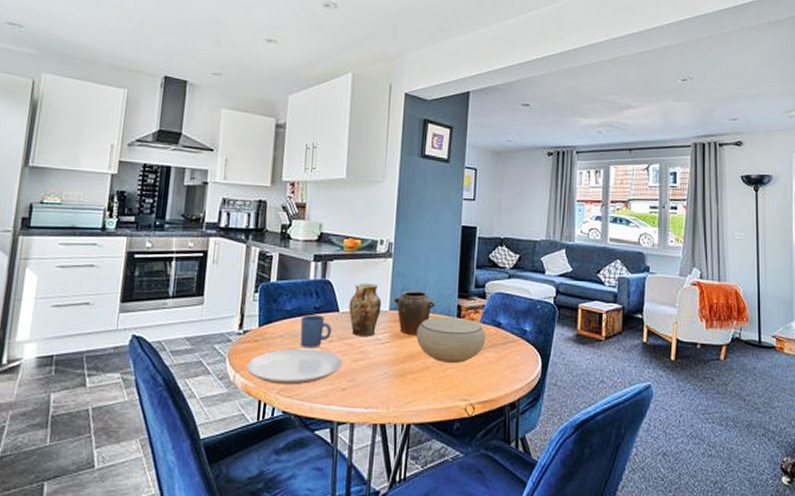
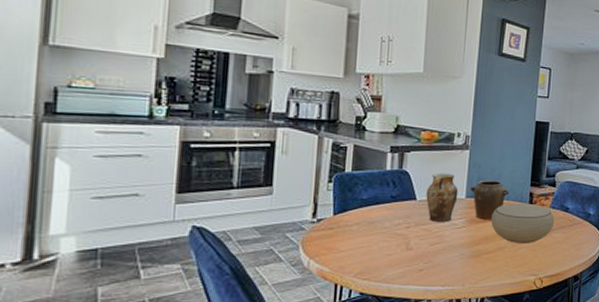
plate: present [247,348,342,385] -> none [322,234,420,269]
mug: present [300,315,332,349] -> none [377,203,409,235]

